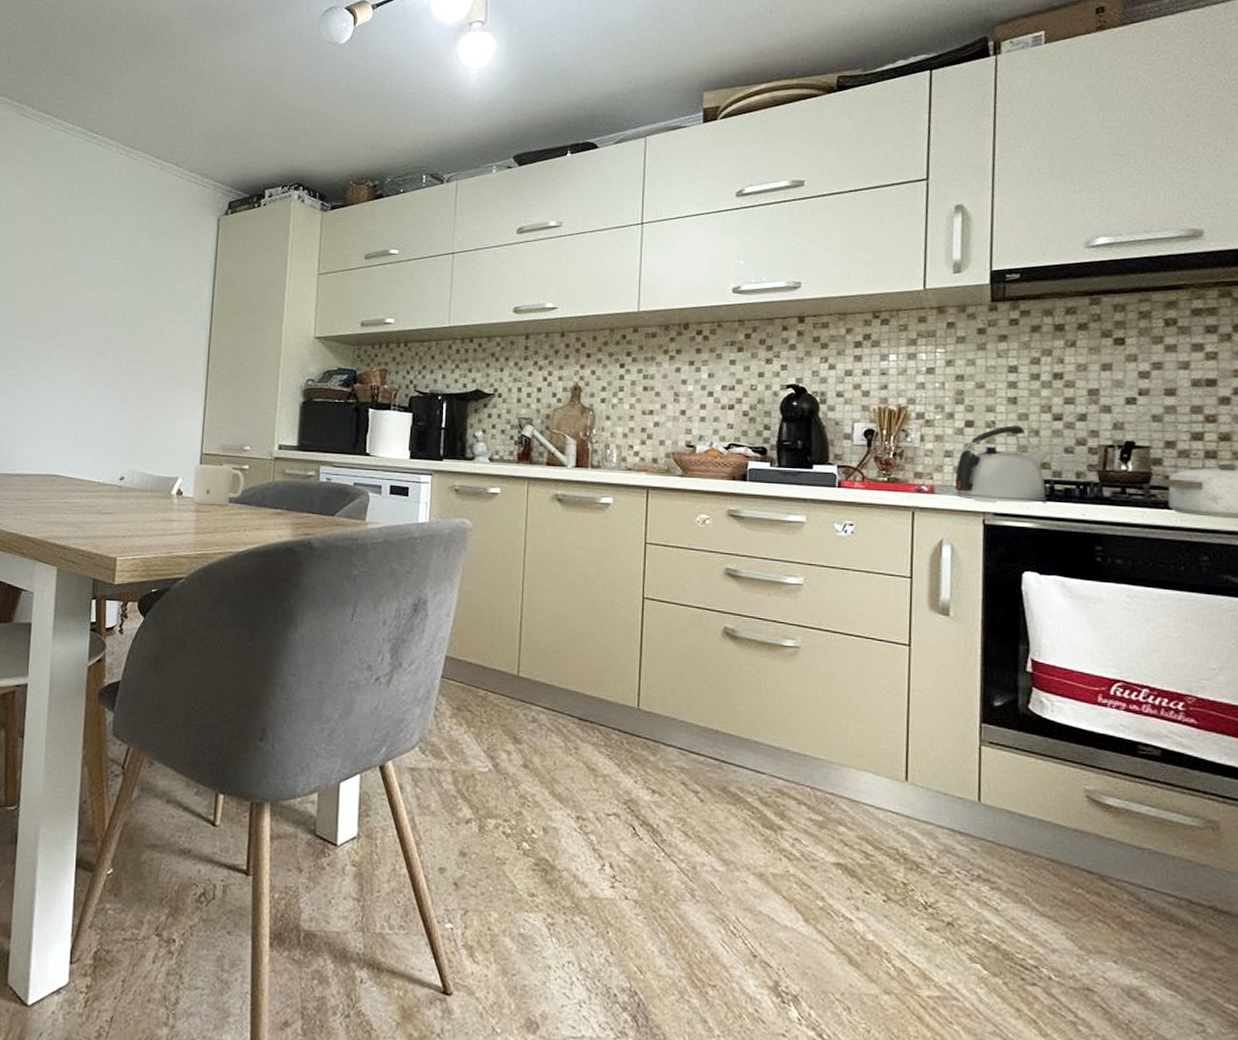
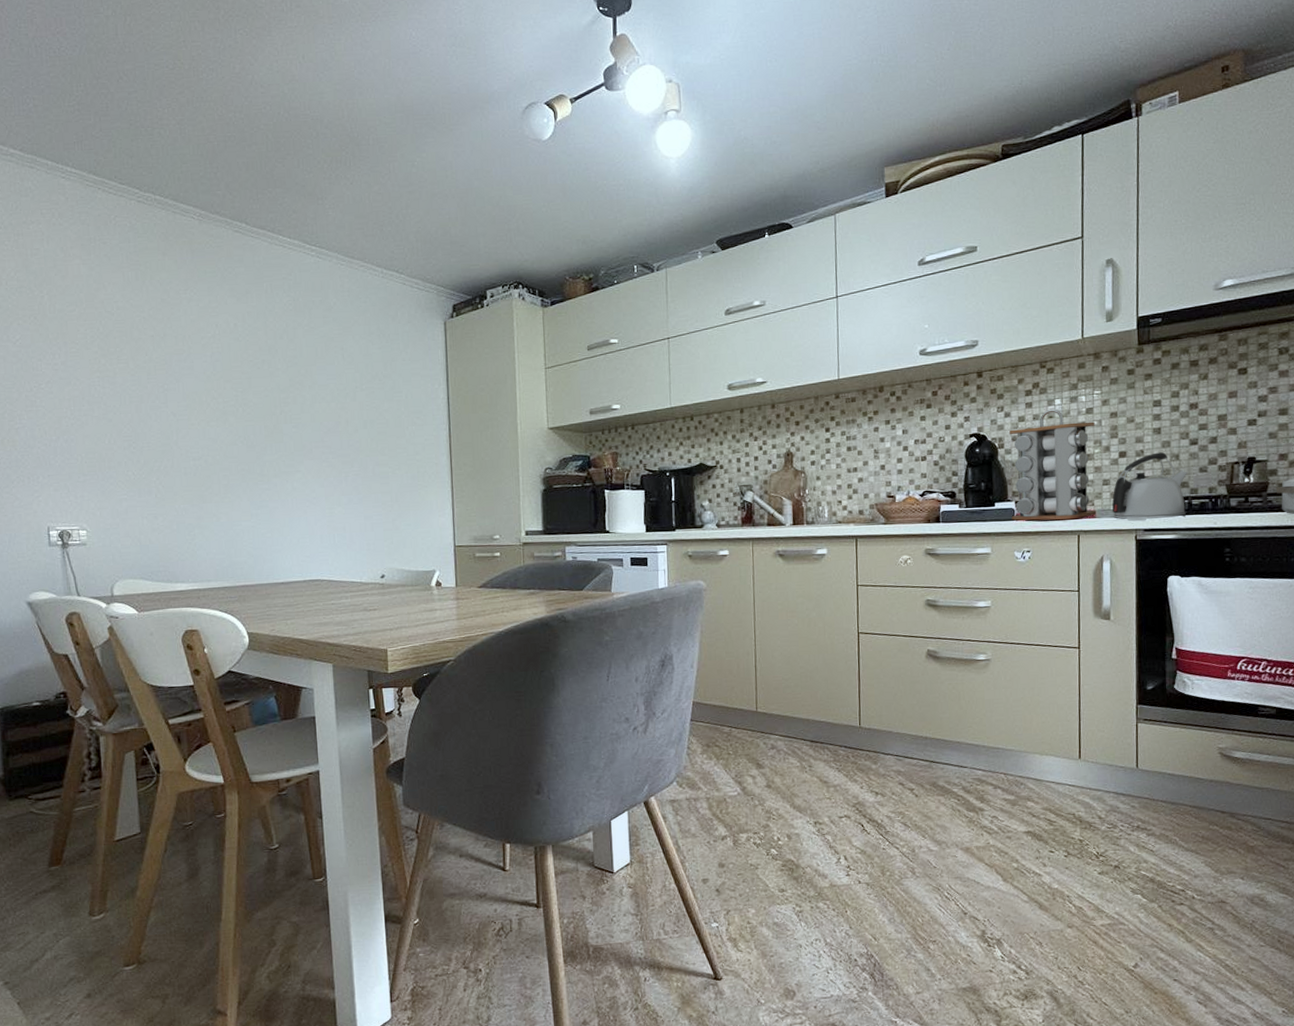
mug: present [192,464,245,506] -> none [449,554,498,593]
spice rack: none [832,364,937,495] -> present [1009,409,1097,523]

